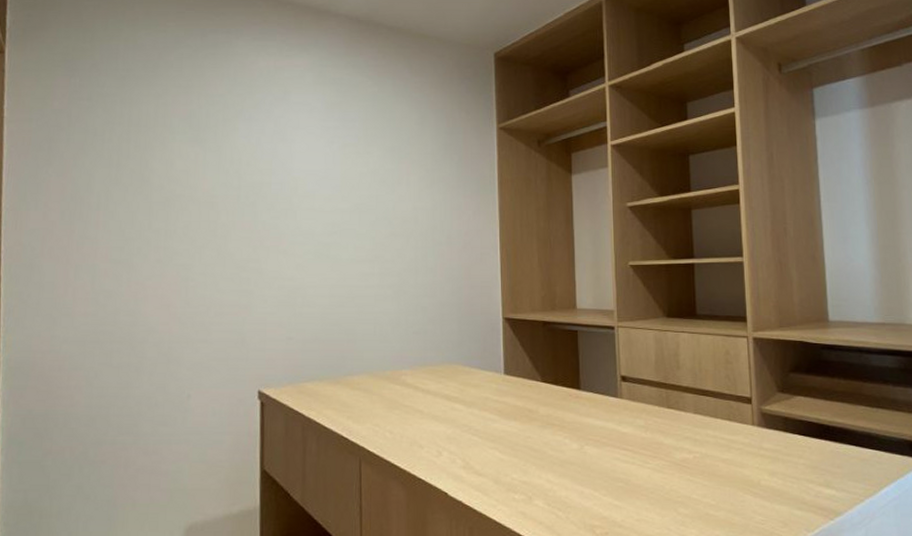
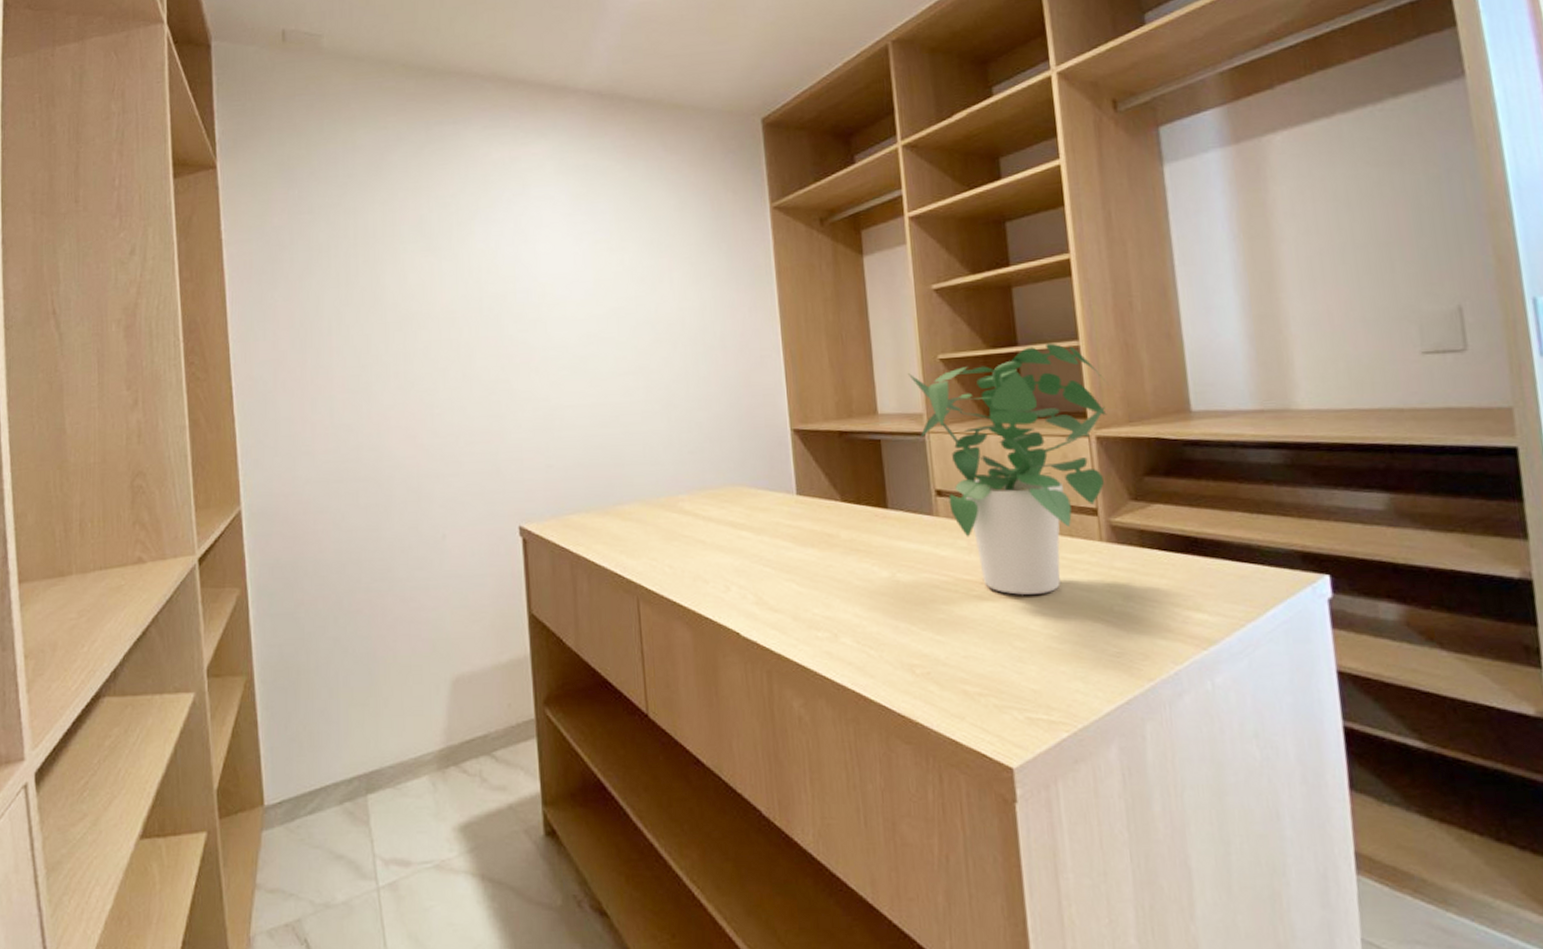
potted plant: none [603,258,765,468] -> present [907,343,1108,595]

